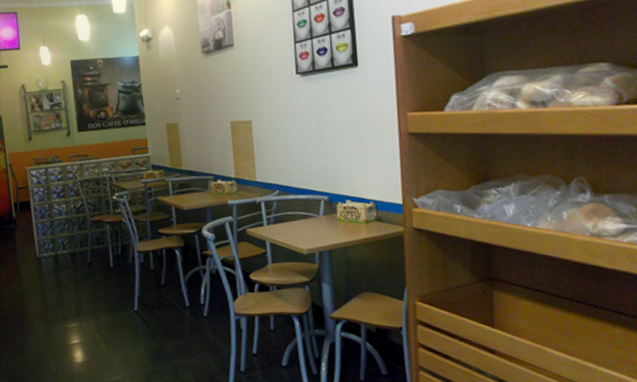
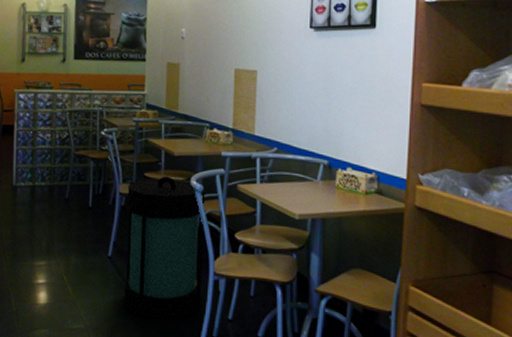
lantern: none [145,229,226,363] -> present [124,176,206,320]

